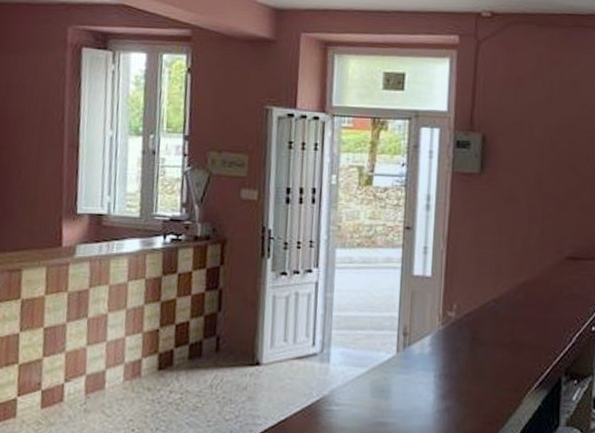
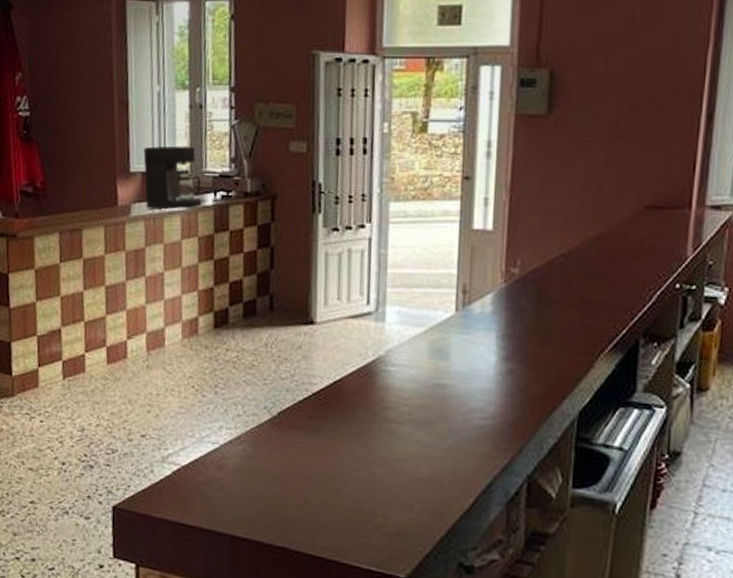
coffee maker: none [92,189,151,252] -> present [143,146,202,210]

